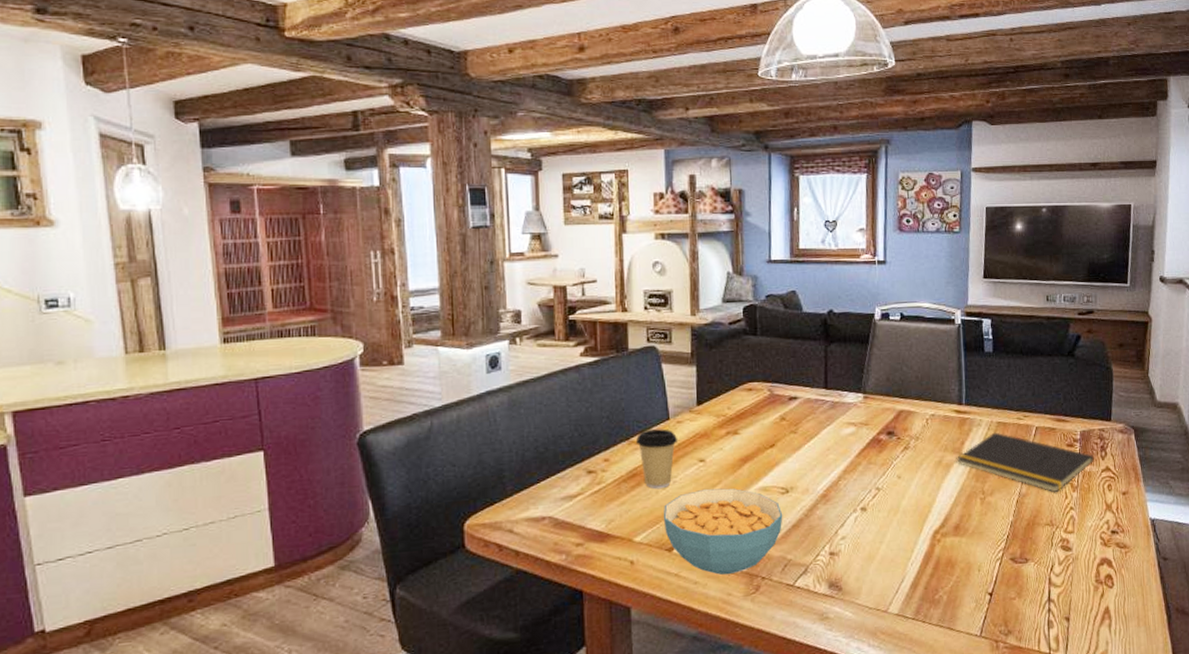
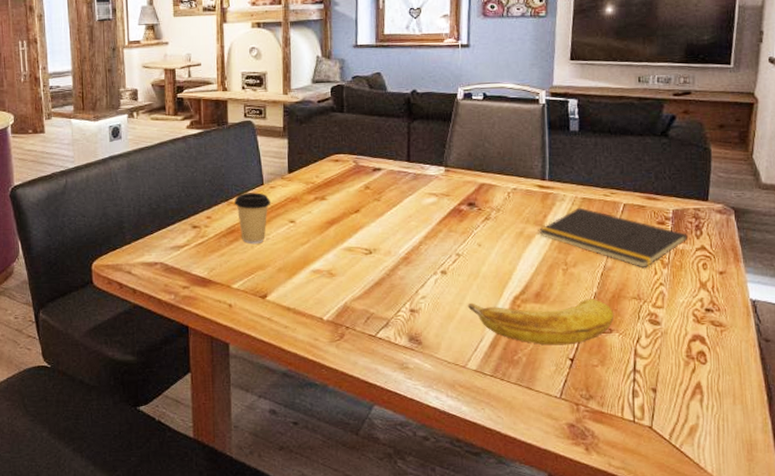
cereal bowl: present [663,488,783,575] -> none [257,246,366,323]
banana: none [888,528,1030,581] -> present [467,299,615,346]

